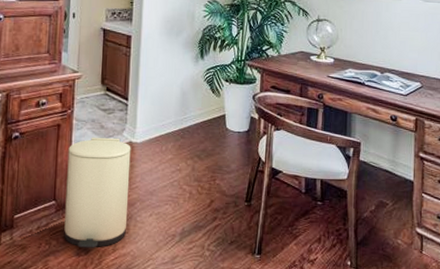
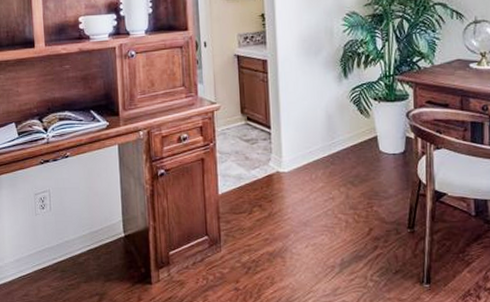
pedal bin: present [64,137,131,248] -> none [215,168,283,282]

